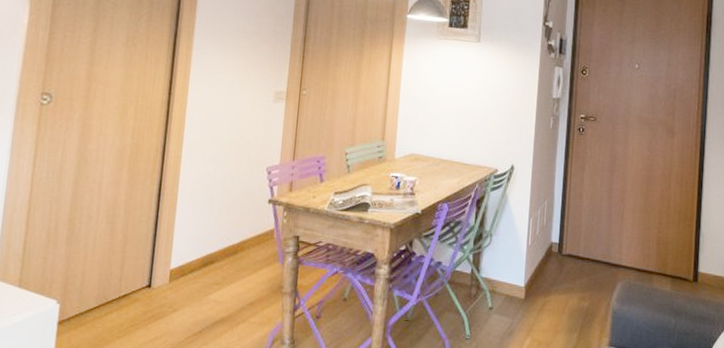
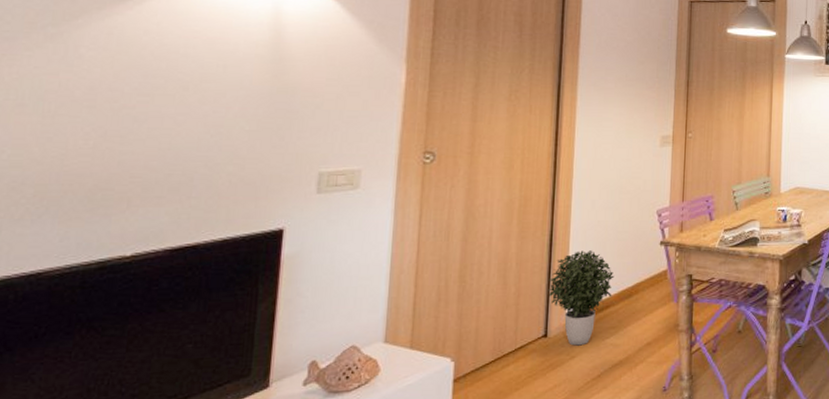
potted plant: none [154,203,221,299] -> present [548,250,615,346]

